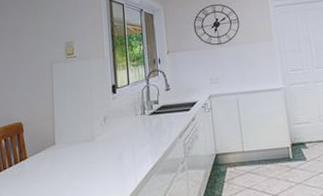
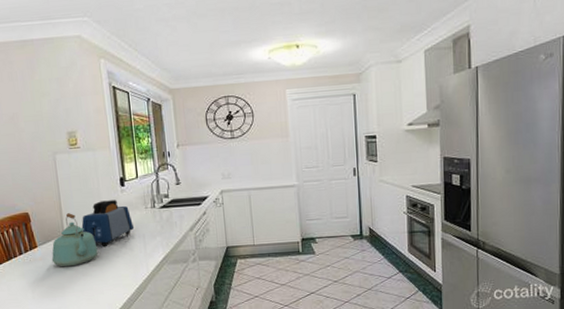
kettle: none [40,122,87,180] -> present [51,213,98,267]
toaster: none [72,107,124,157] -> present [81,200,135,247]

